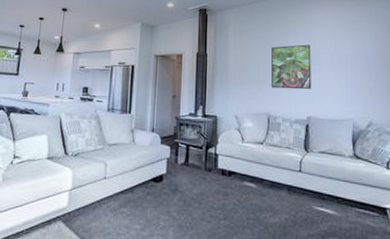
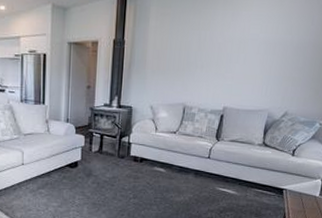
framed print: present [270,44,312,90] -> none [190,30,239,80]

